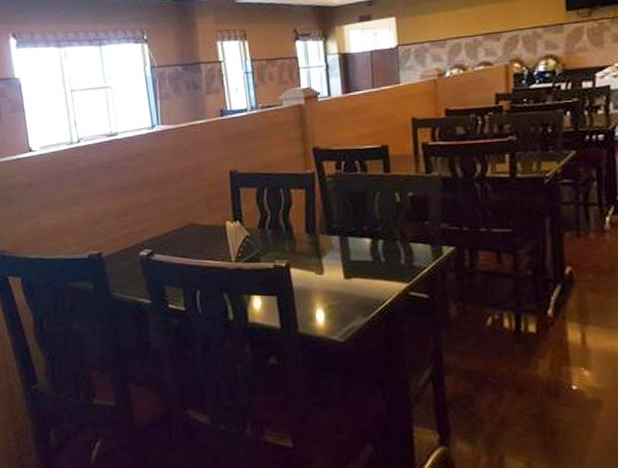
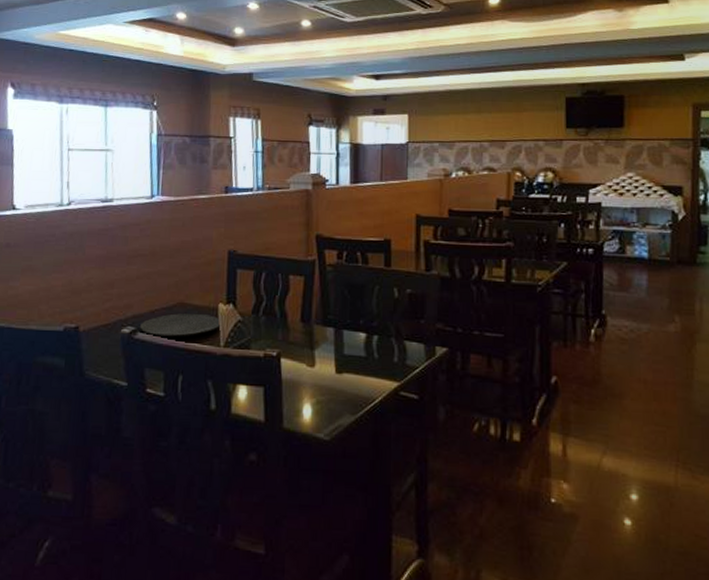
plate: none [156,232,231,256] -> present [140,313,221,337]

